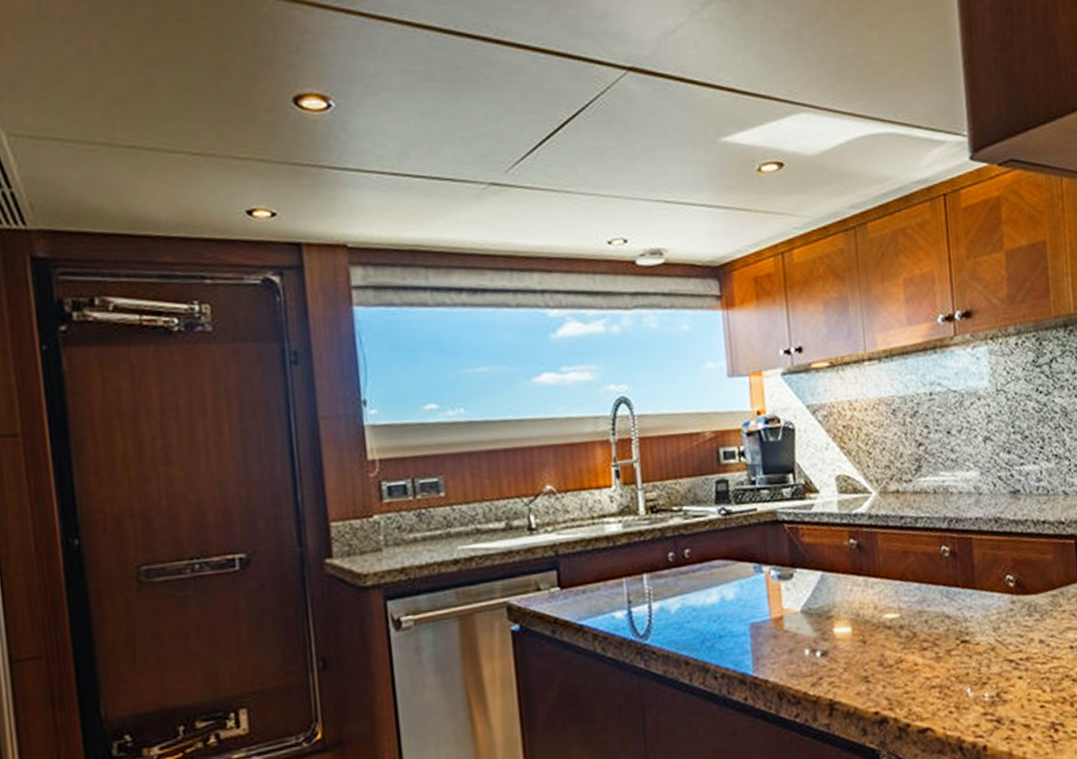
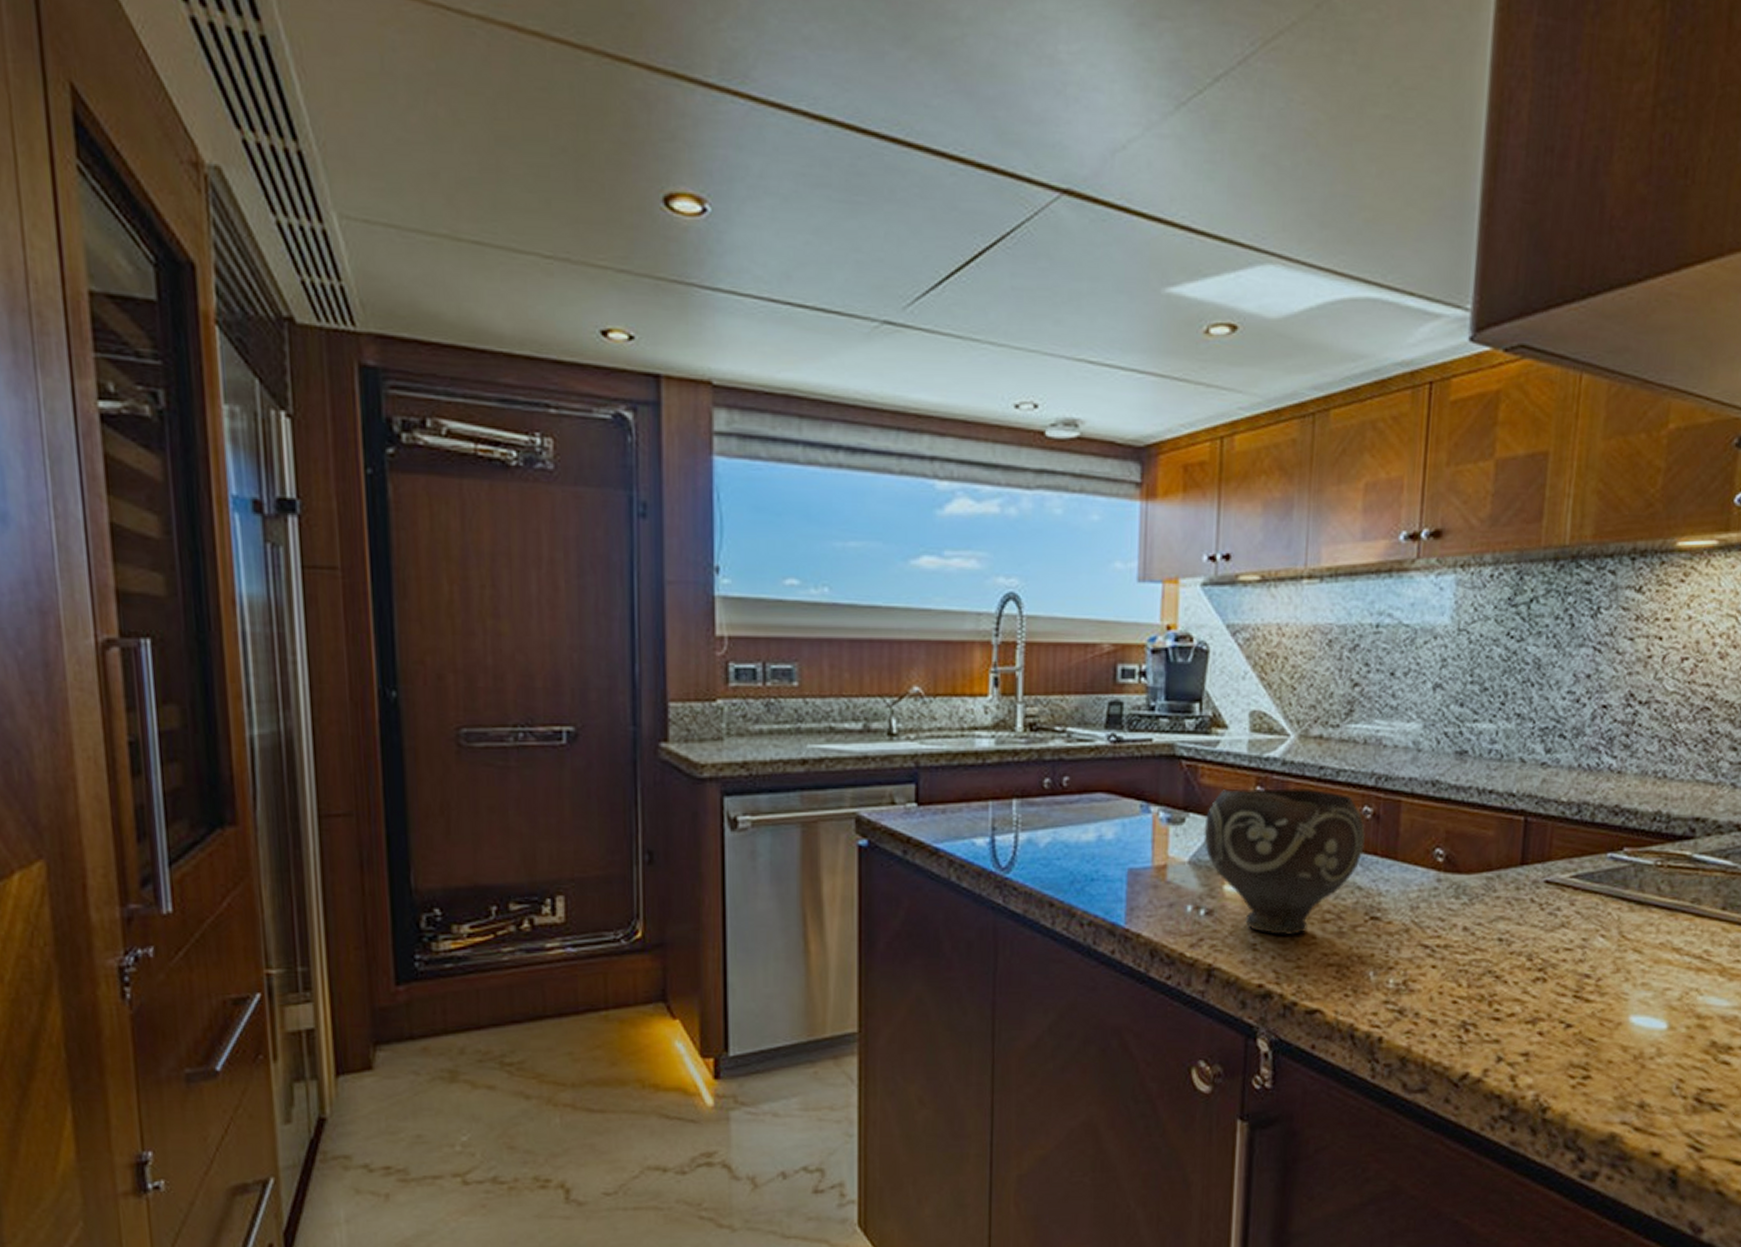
bowl: none [809,536,947,666] -> present [1202,788,1365,936]

